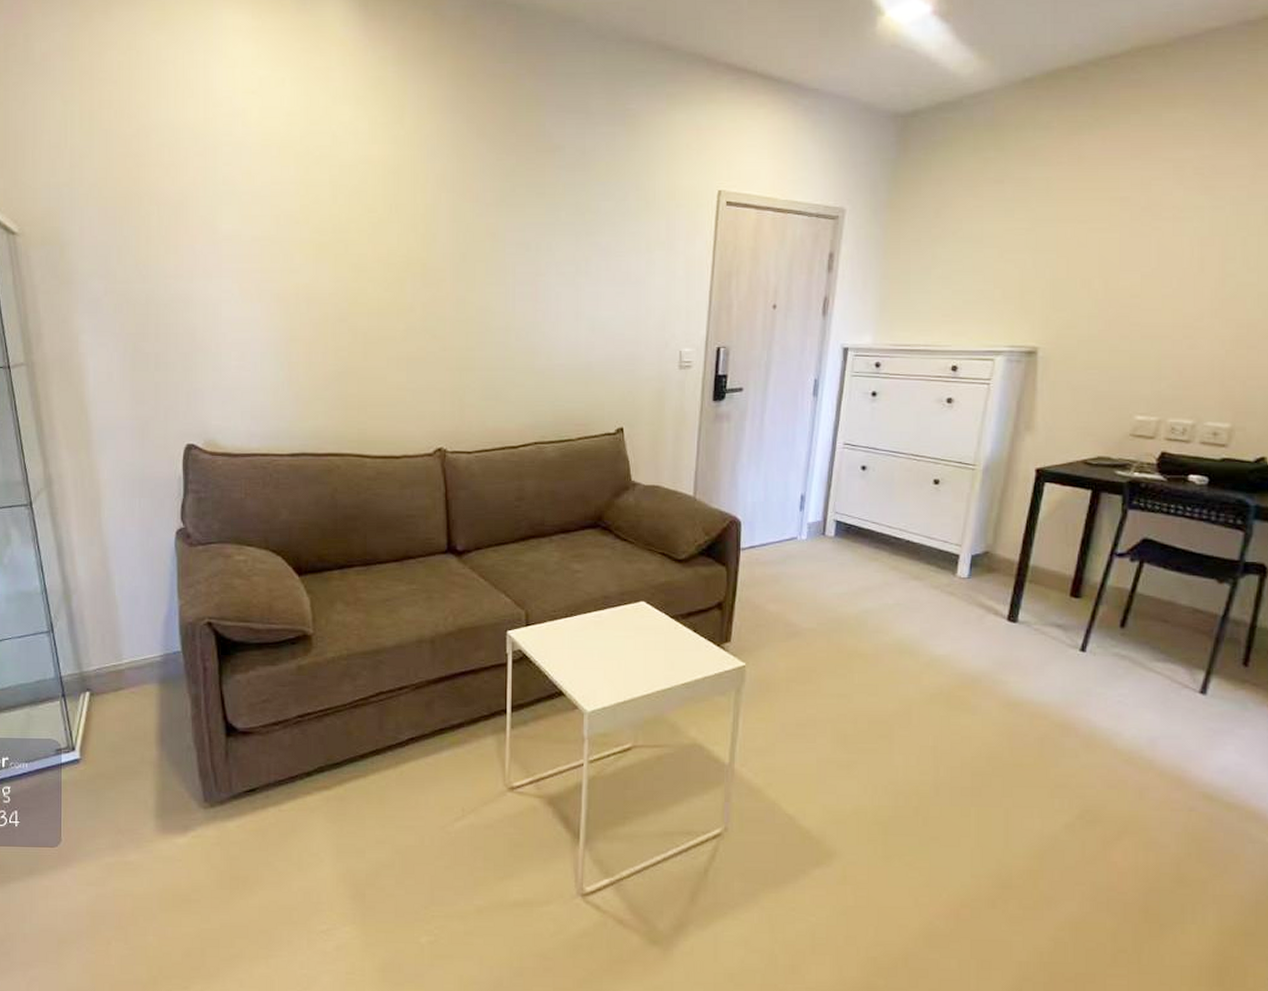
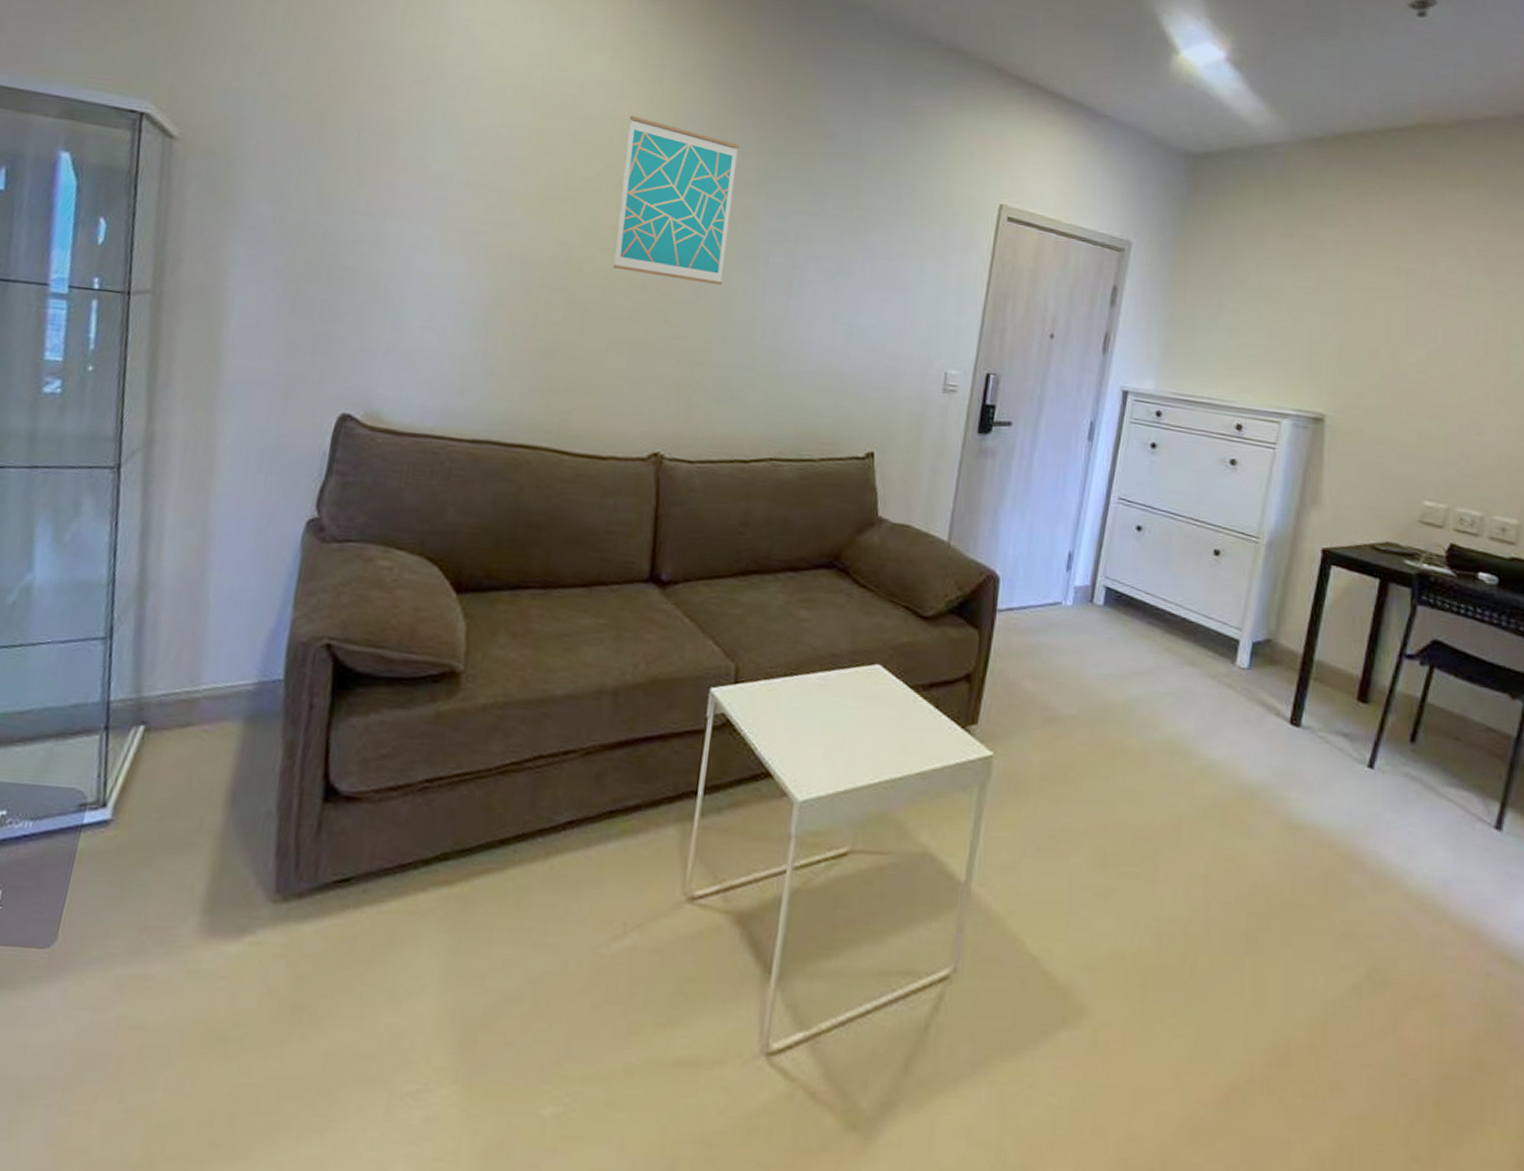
wall art: none [379,157,477,299] -> present [613,115,739,286]

